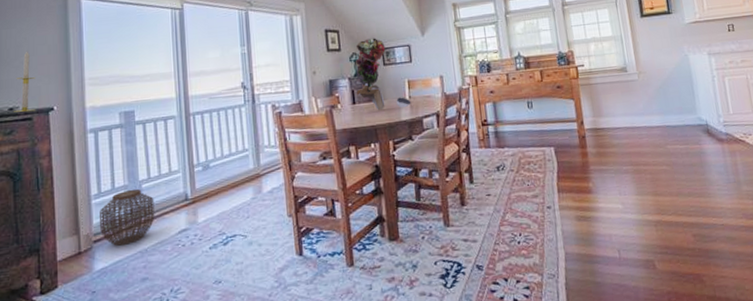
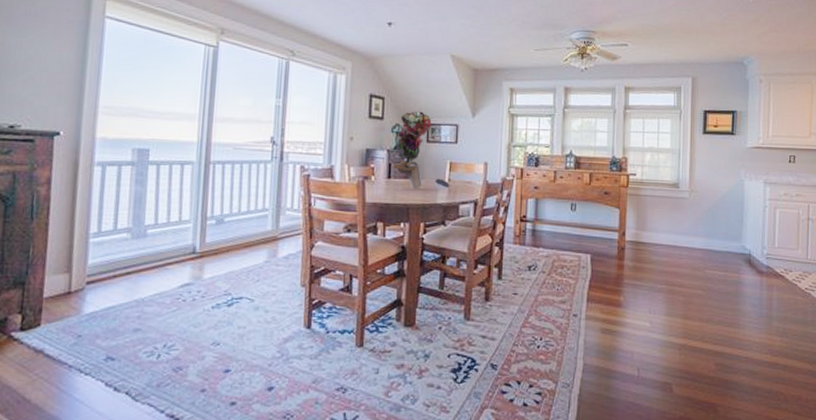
candle: present [13,51,36,113] -> none [13,65,43,133]
woven basket: present [100,188,155,246] -> none [95,233,159,291]

